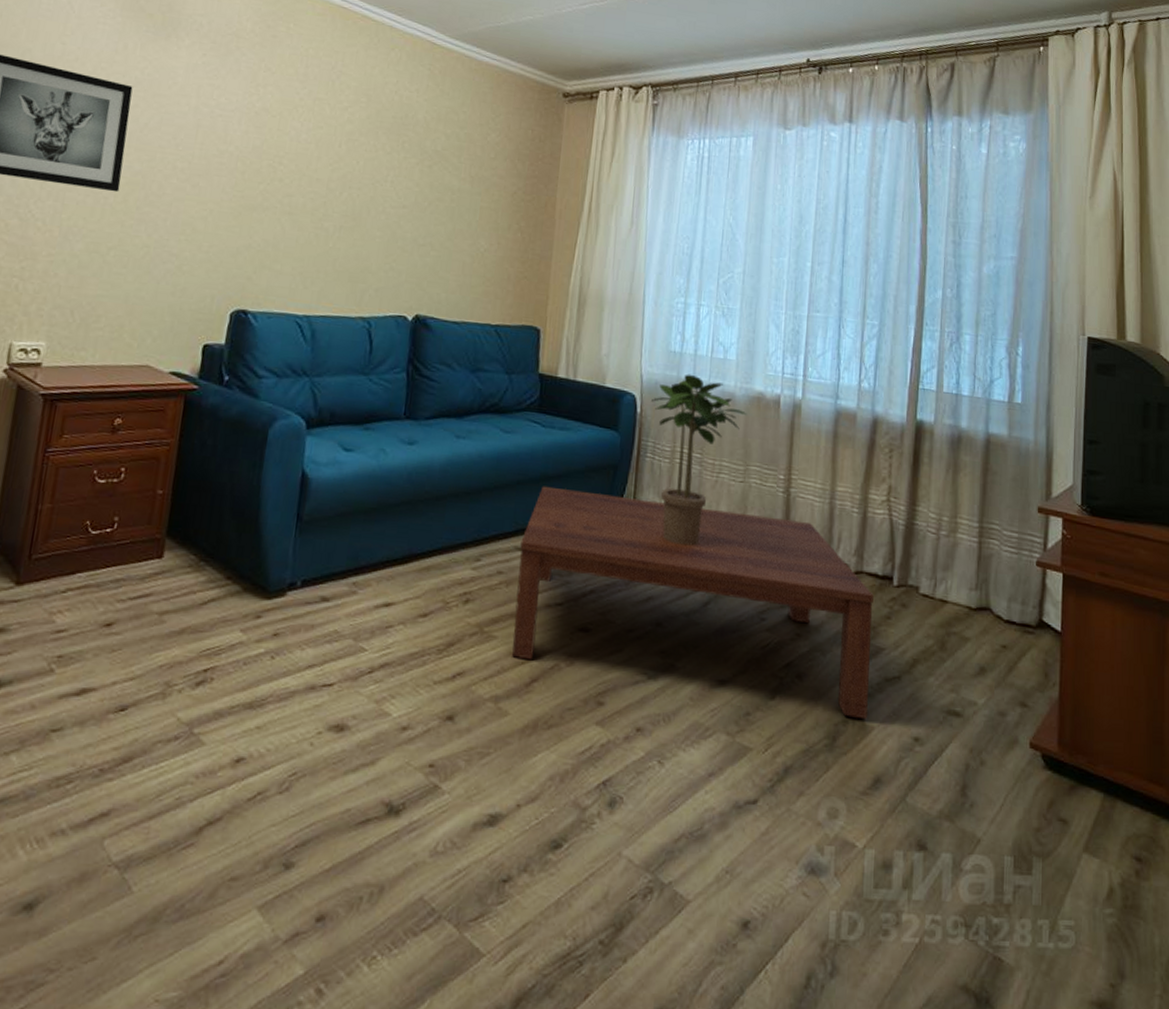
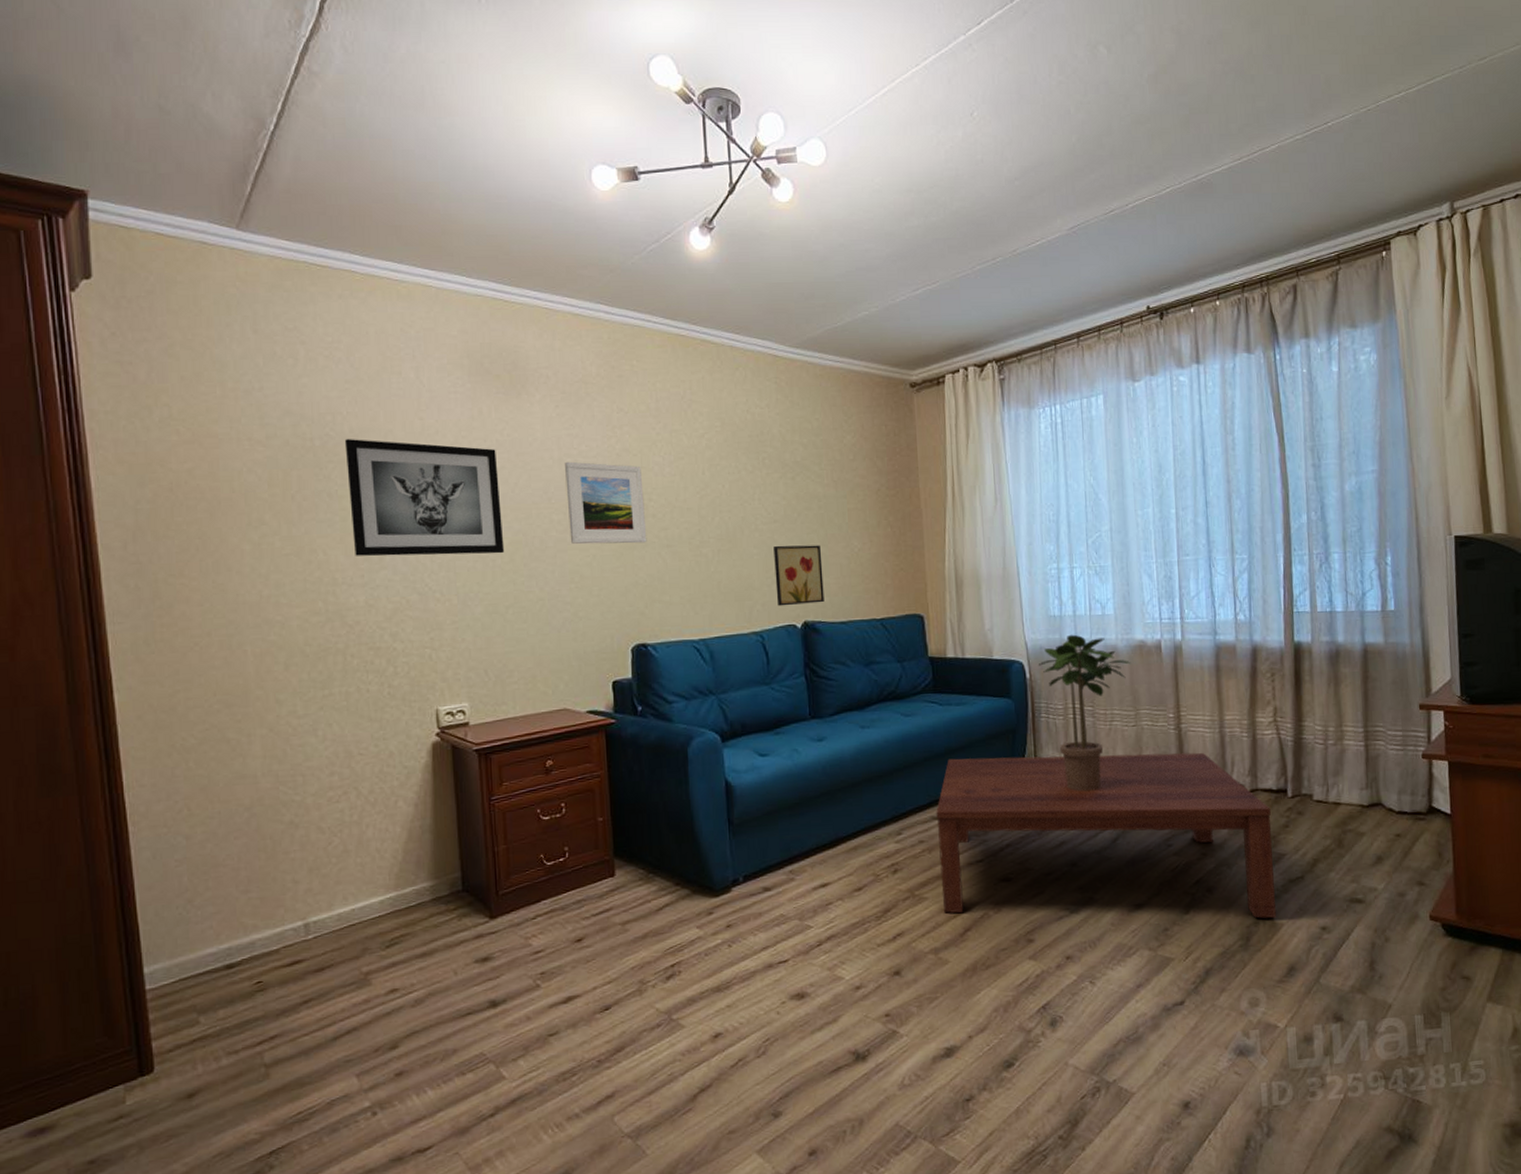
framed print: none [190,111,278,207] -> present [565,461,647,544]
wall art: none [391,231,446,299] -> present [774,545,824,606]

